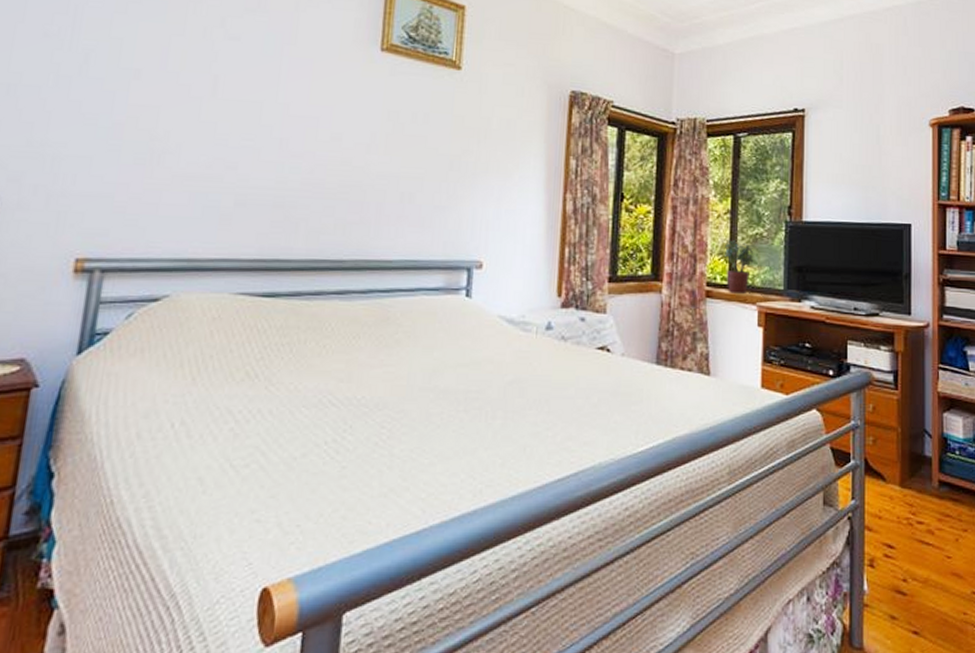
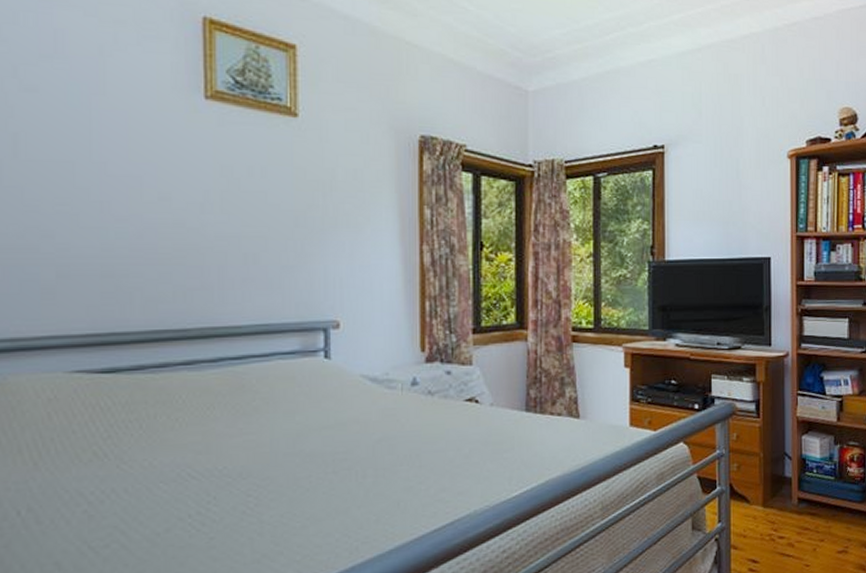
potted plant: present [725,240,755,295] -> none [589,284,620,338]

